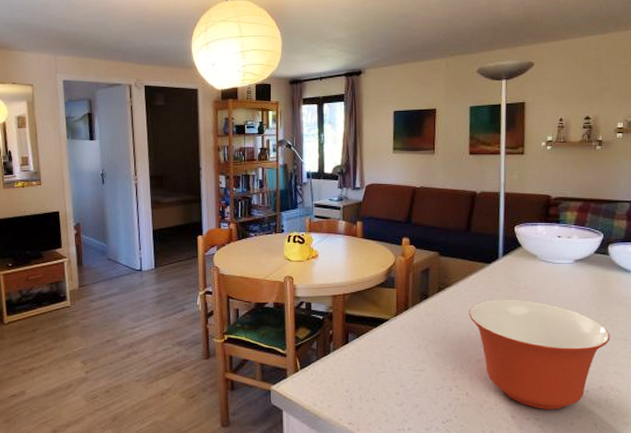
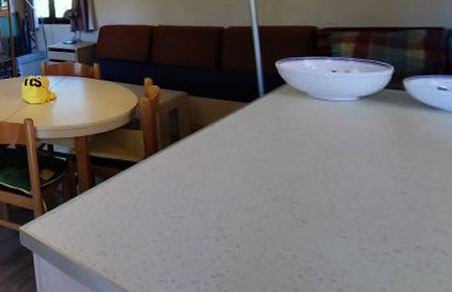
mixing bowl: present [469,299,611,410] -> none [230,141,423,271]

